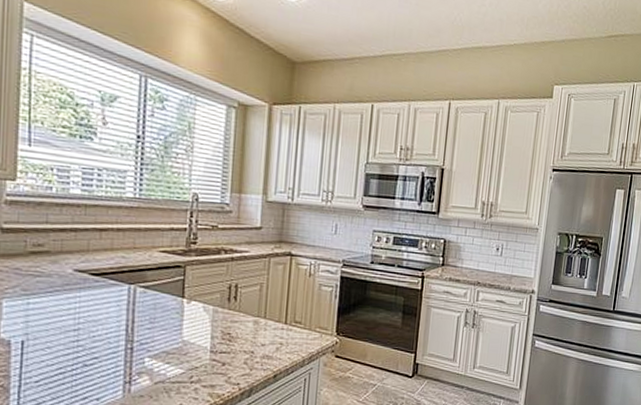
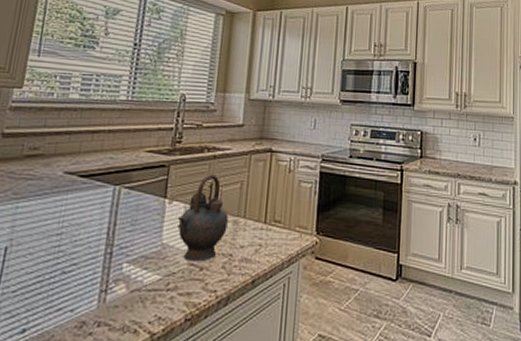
teapot: none [196,276,249,358] -> present [177,174,228,262]

